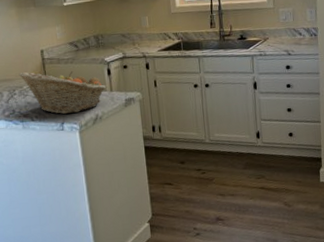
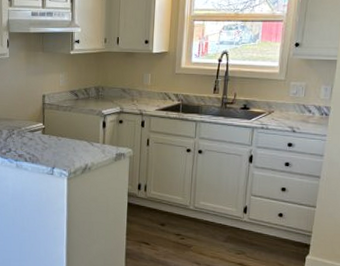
fruit basket: present [19,71,107,115] -> none [19,114,100,160]

